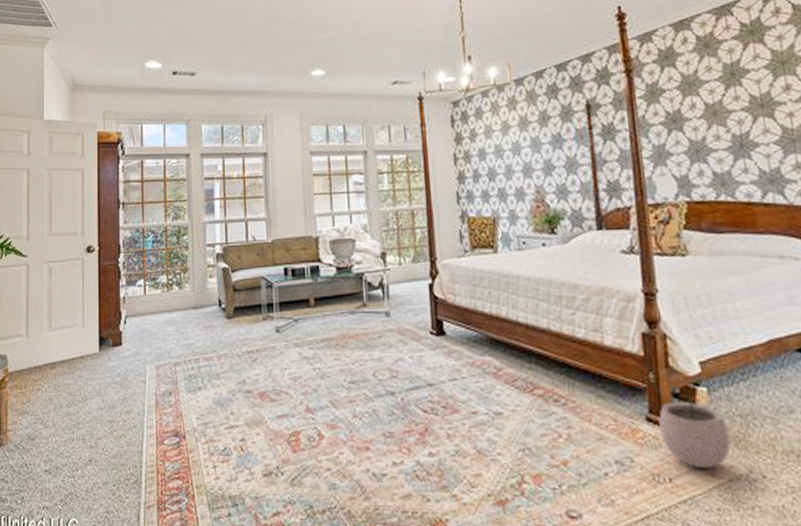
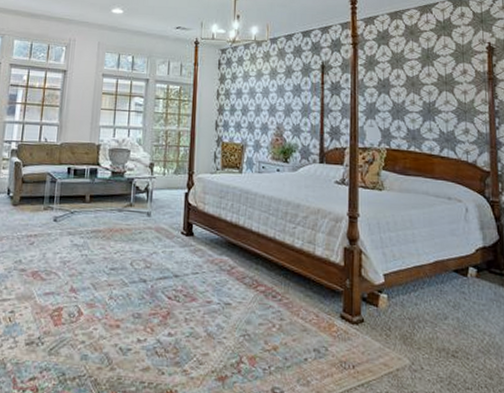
plant pot: present [659,390,731,469] -> none [350,295,401,360]

